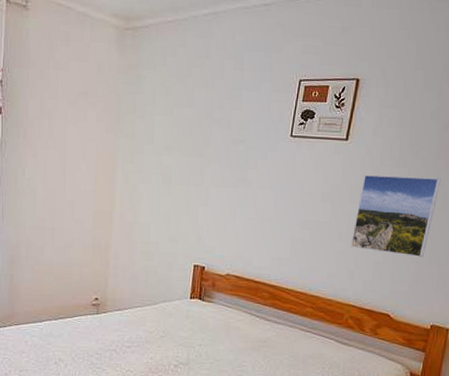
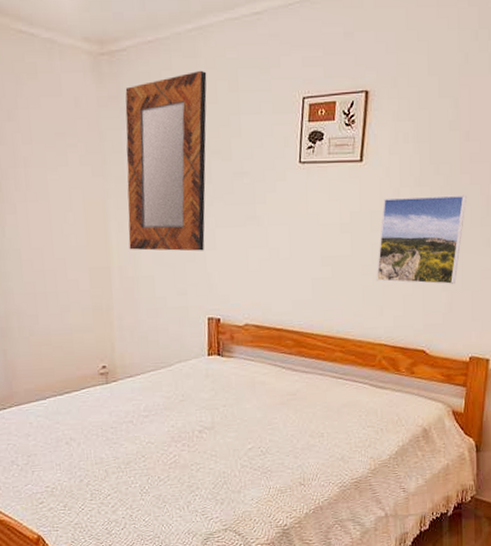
home mirror: none [131,49,216,206] -> present [125,70,207,251]

